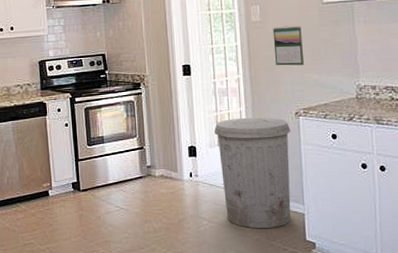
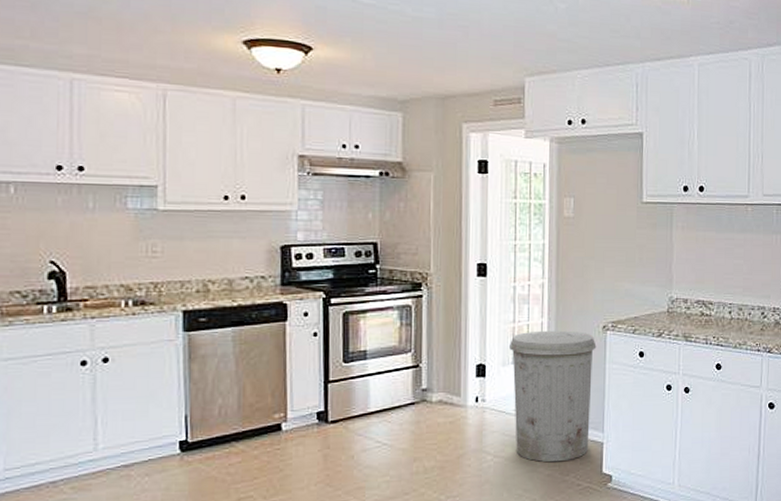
calendar: present [272,25,305,66] -> none [585,225,618,272]

